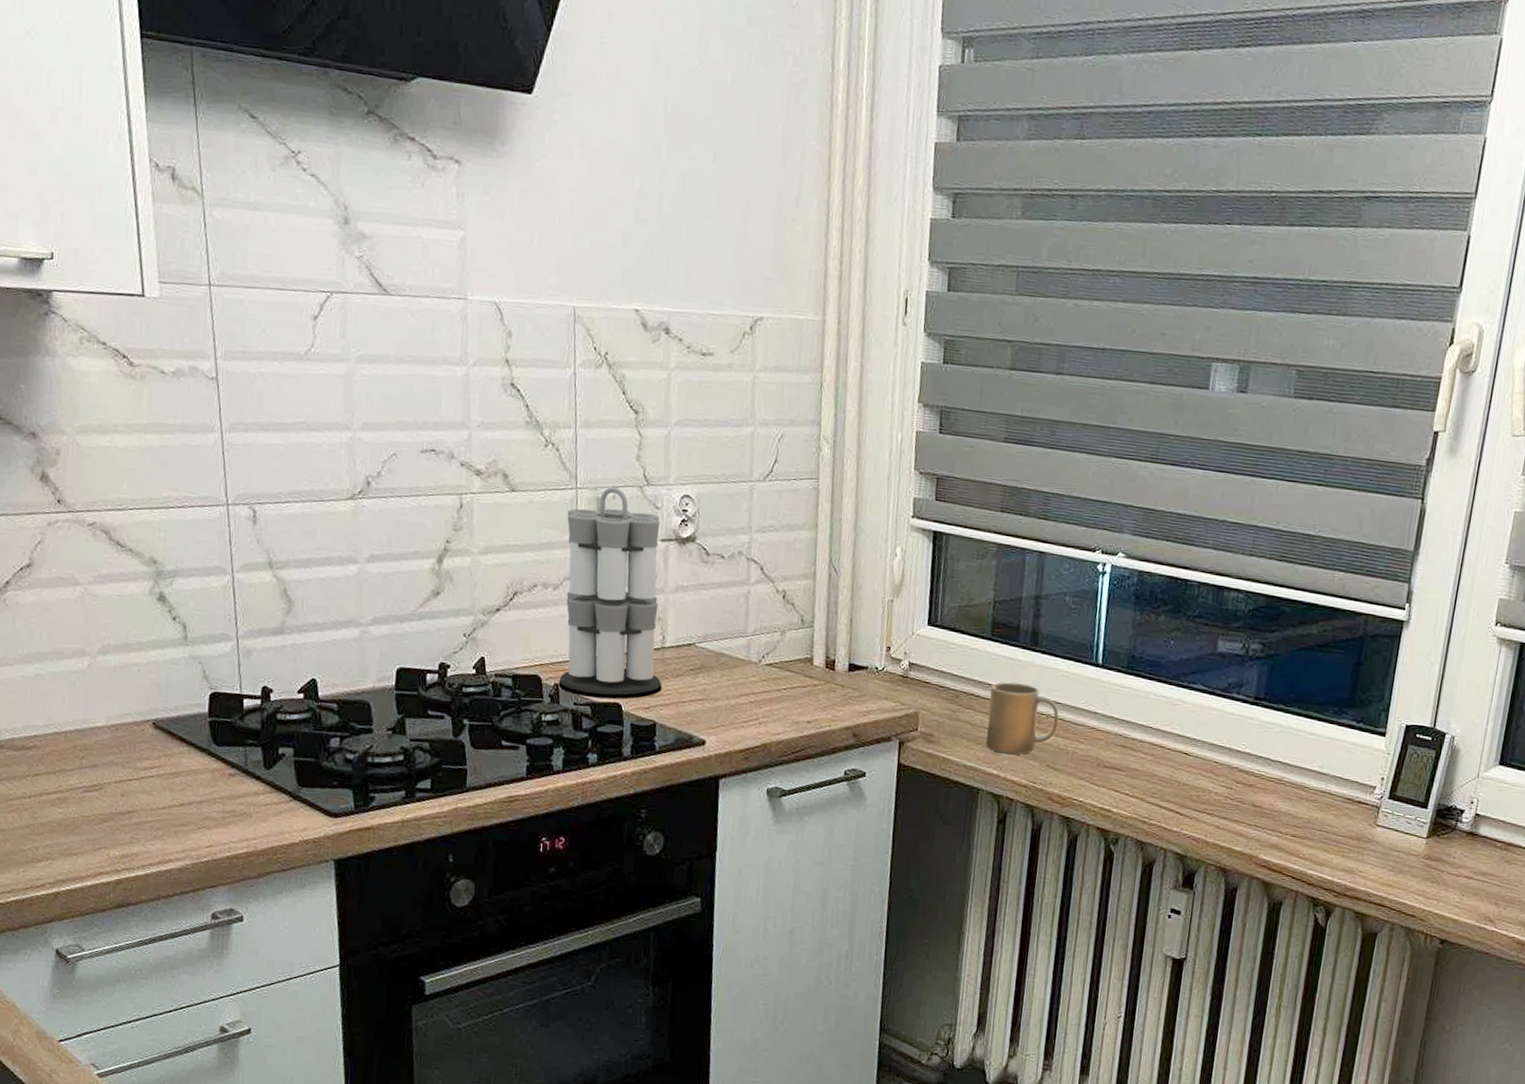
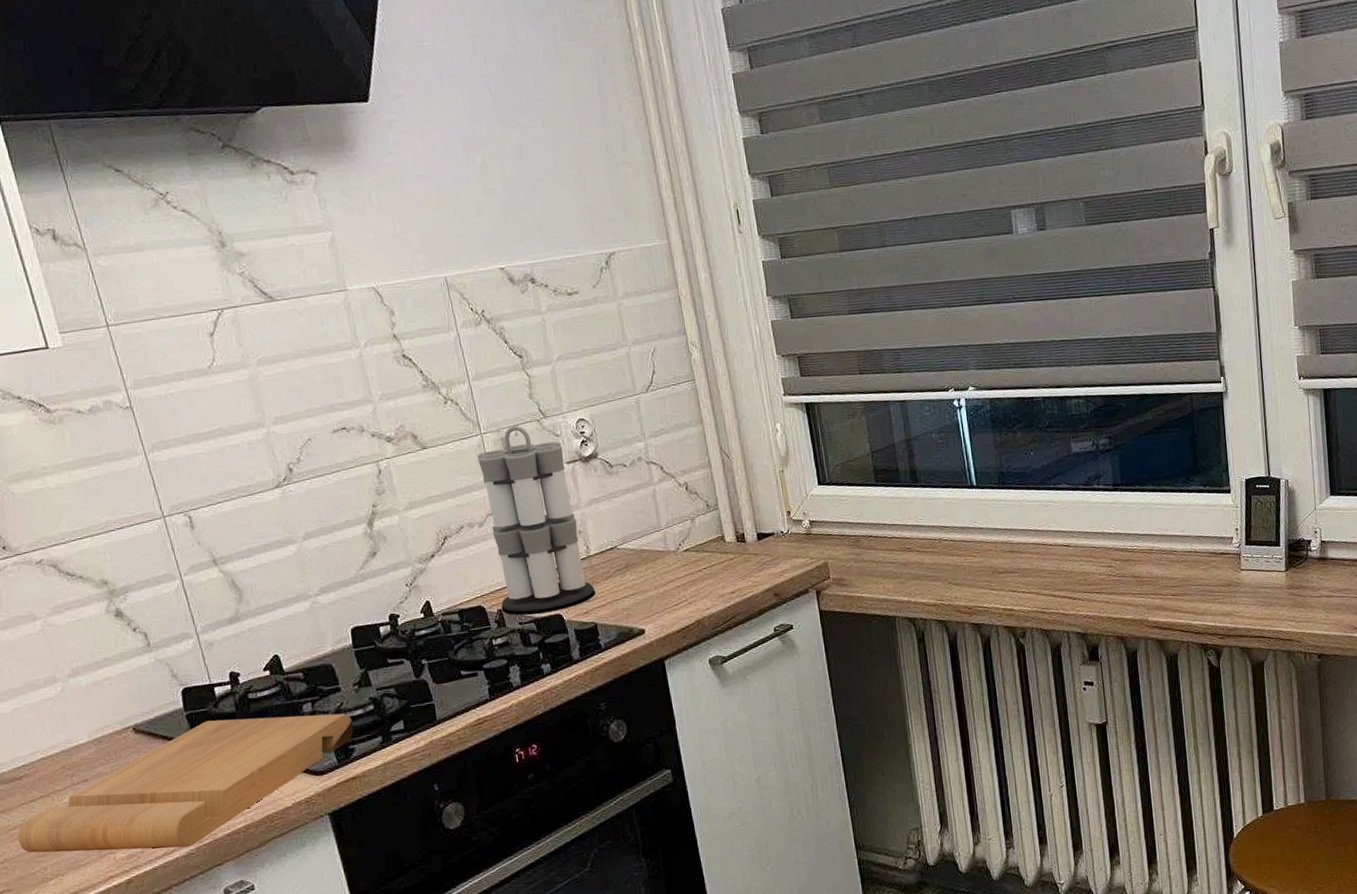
cutting board: none [15,732,379,861] -> present [17,713,354,853]
mug: present [986,682,1059,754] -> none [886,516,951,581]

